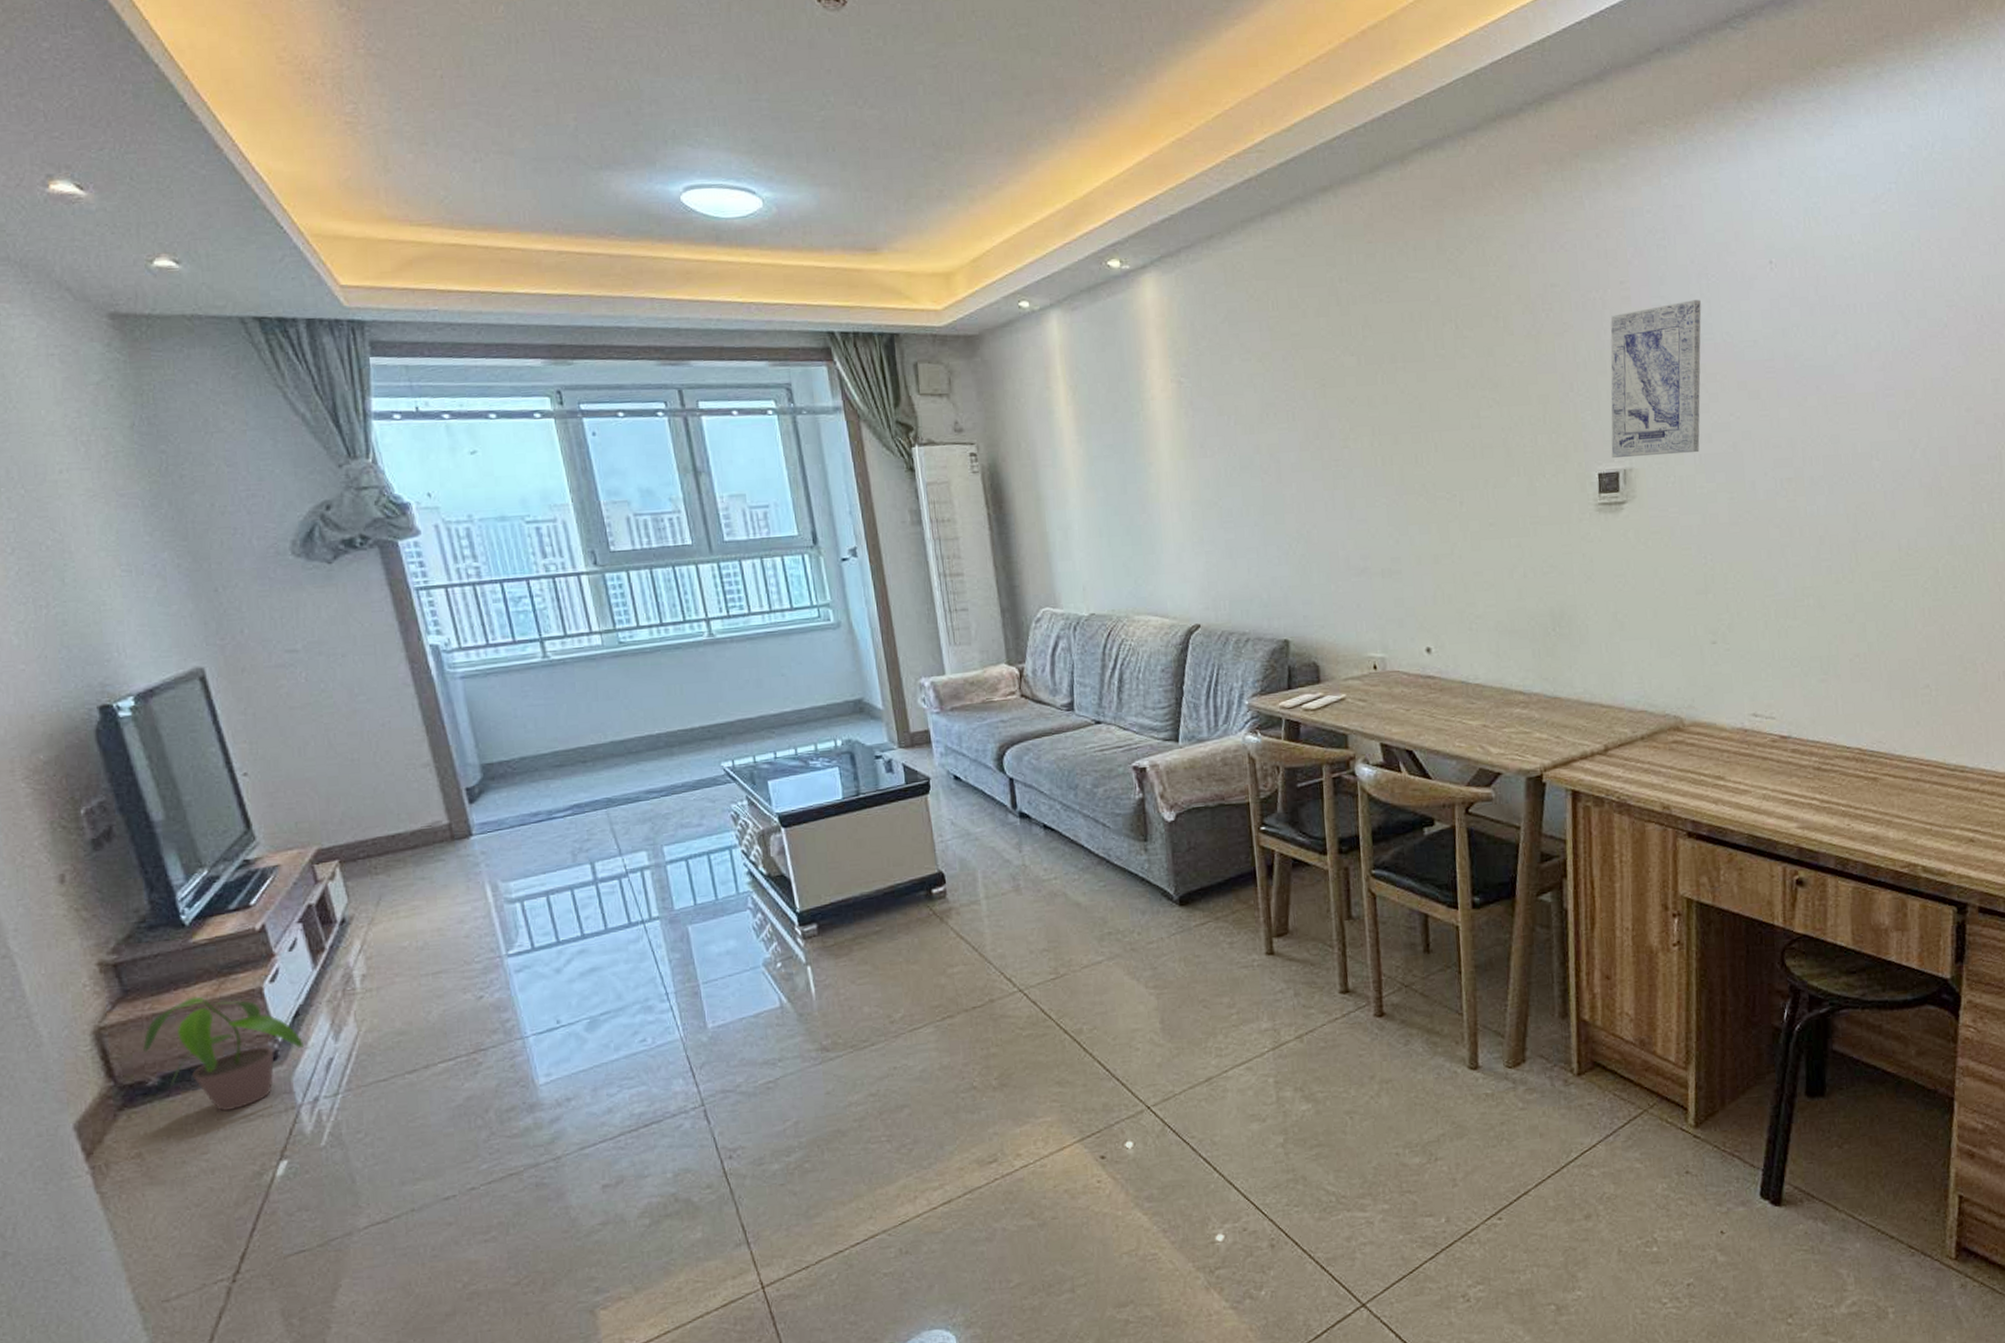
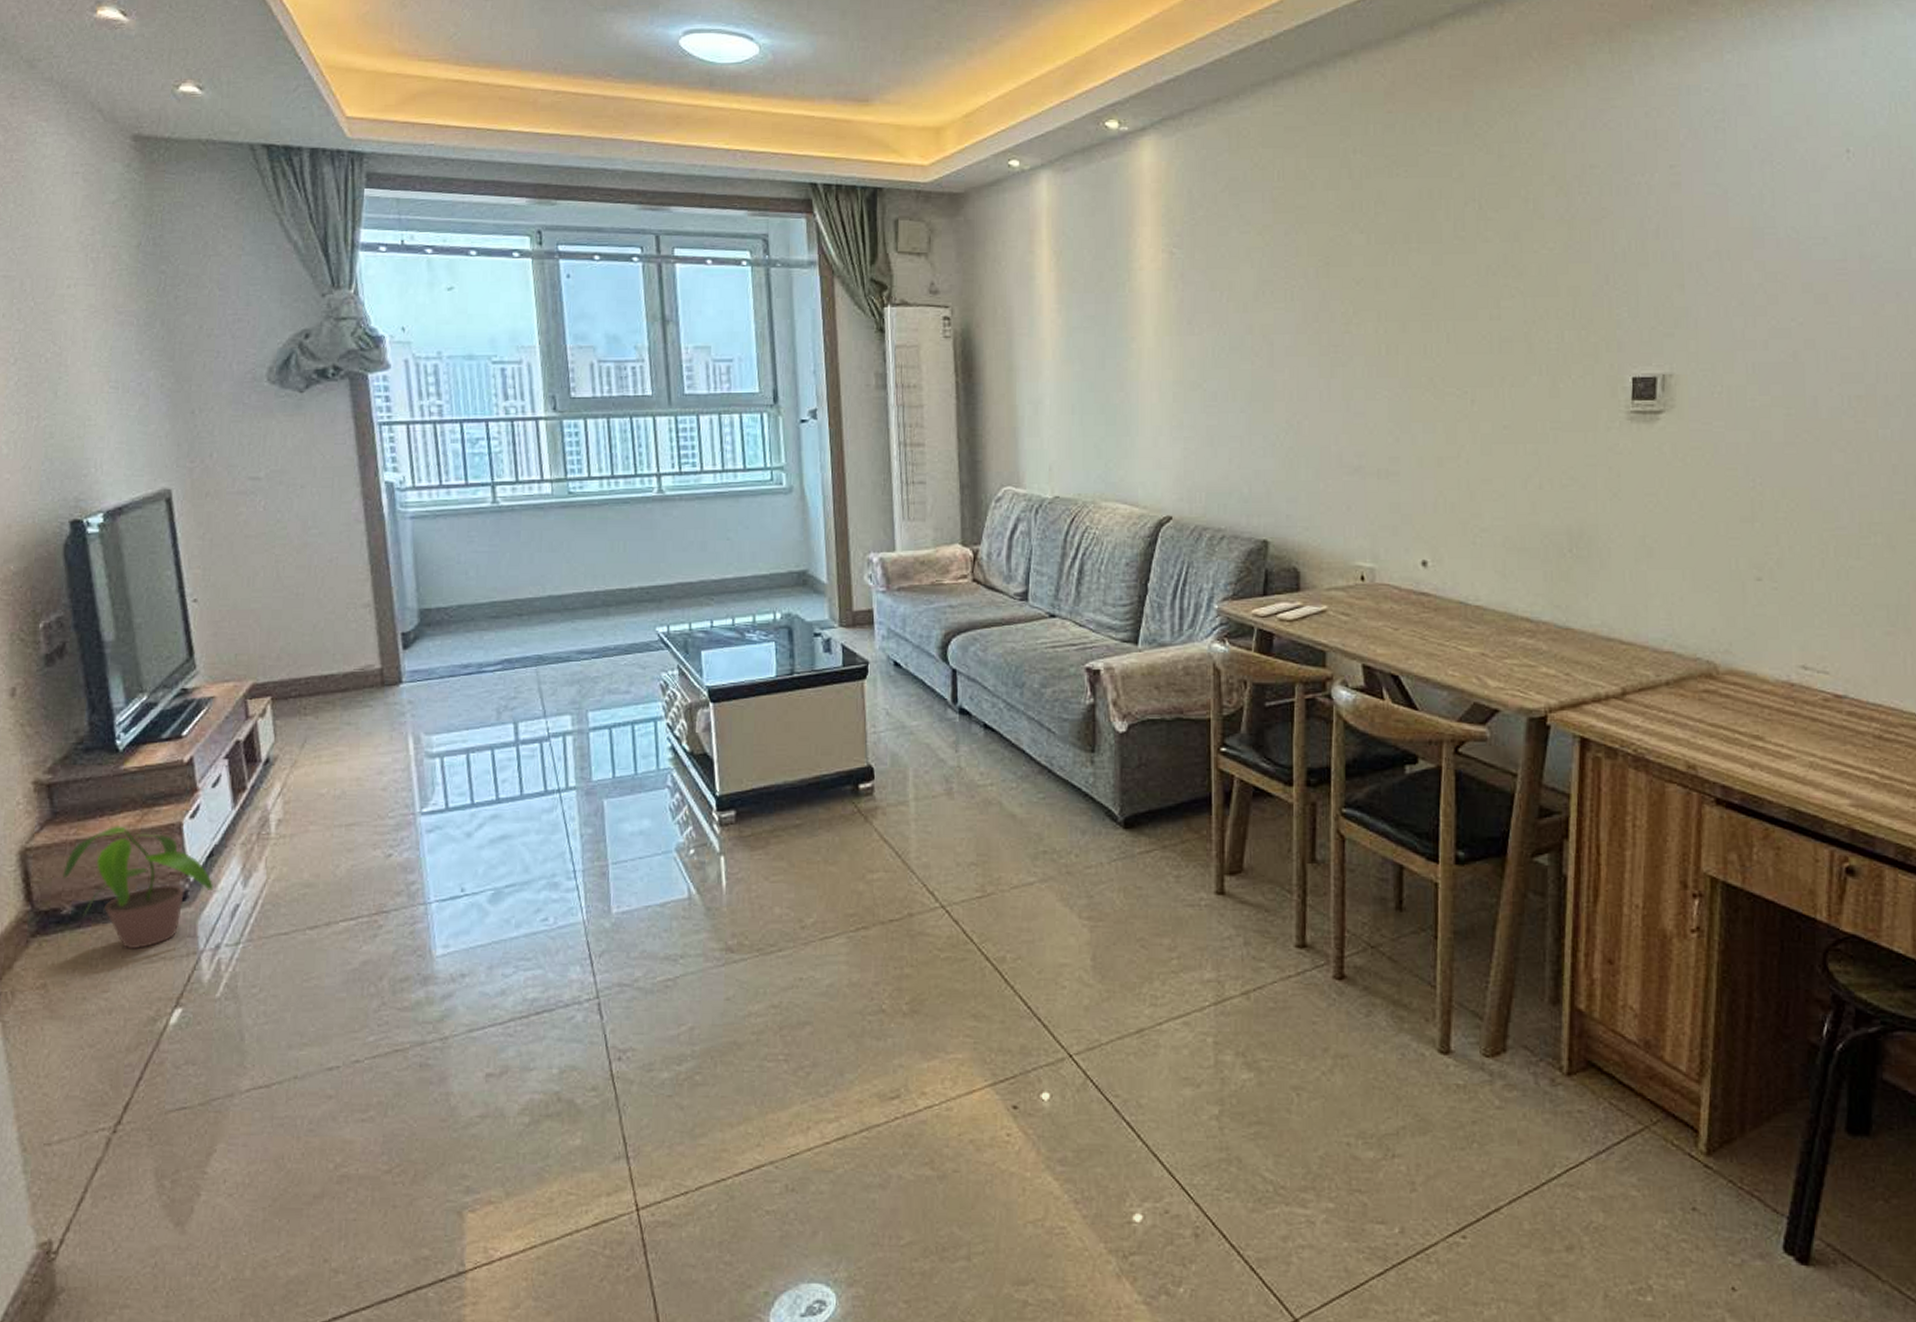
wall art: present [1610,300,1701,458] -> none [1649,189,1763,361]

